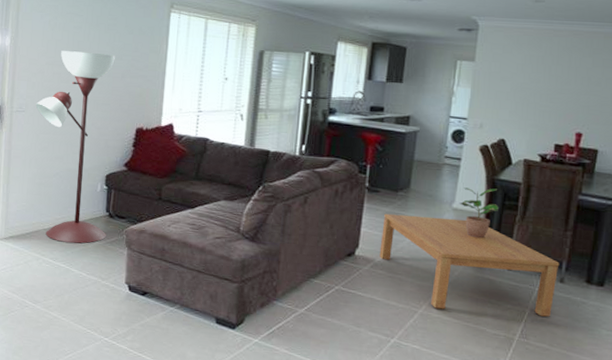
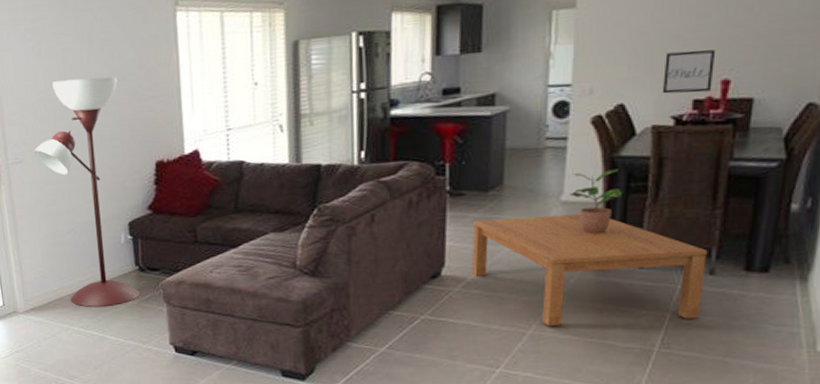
wall art: none [533,106,573,140] -> present [662,50,716,94]

